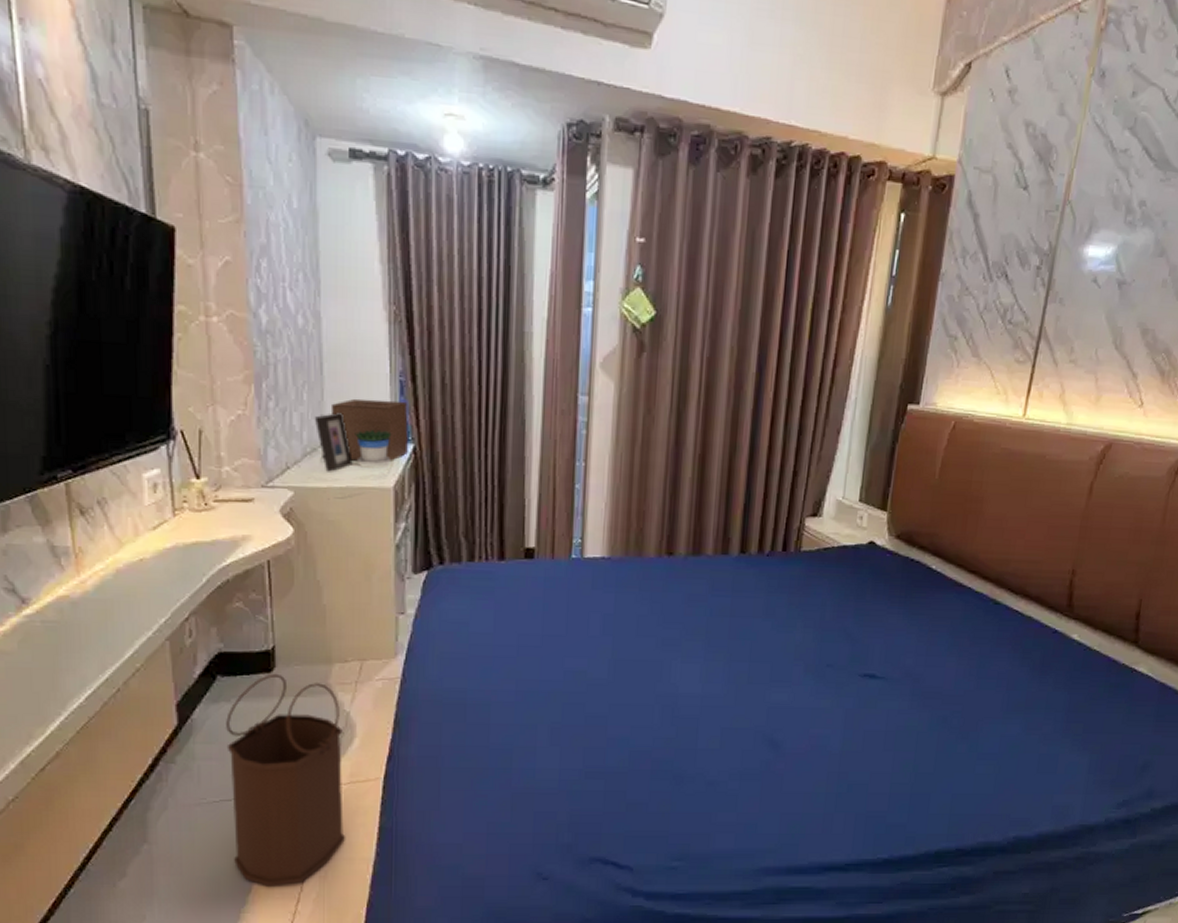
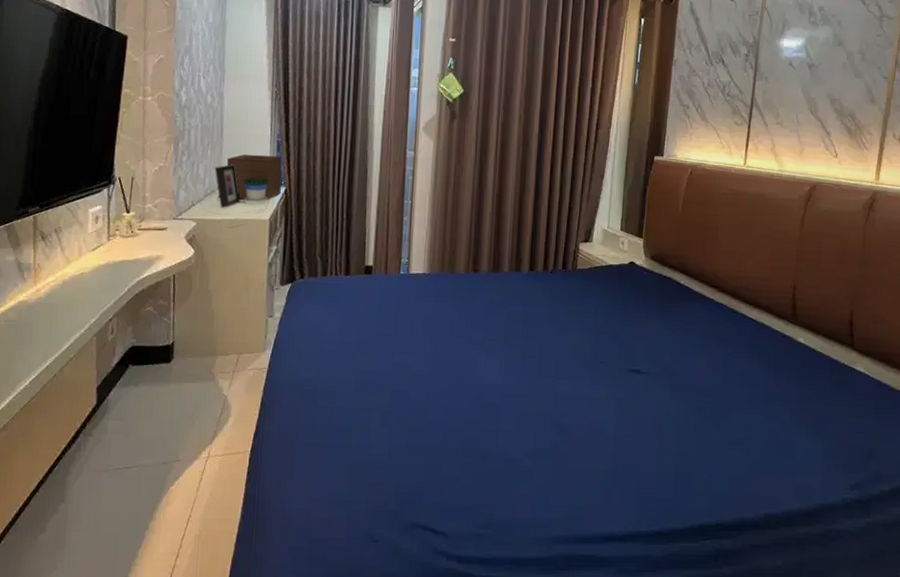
basket: present [226,673,346,887] -> none [130,363,221,543]

